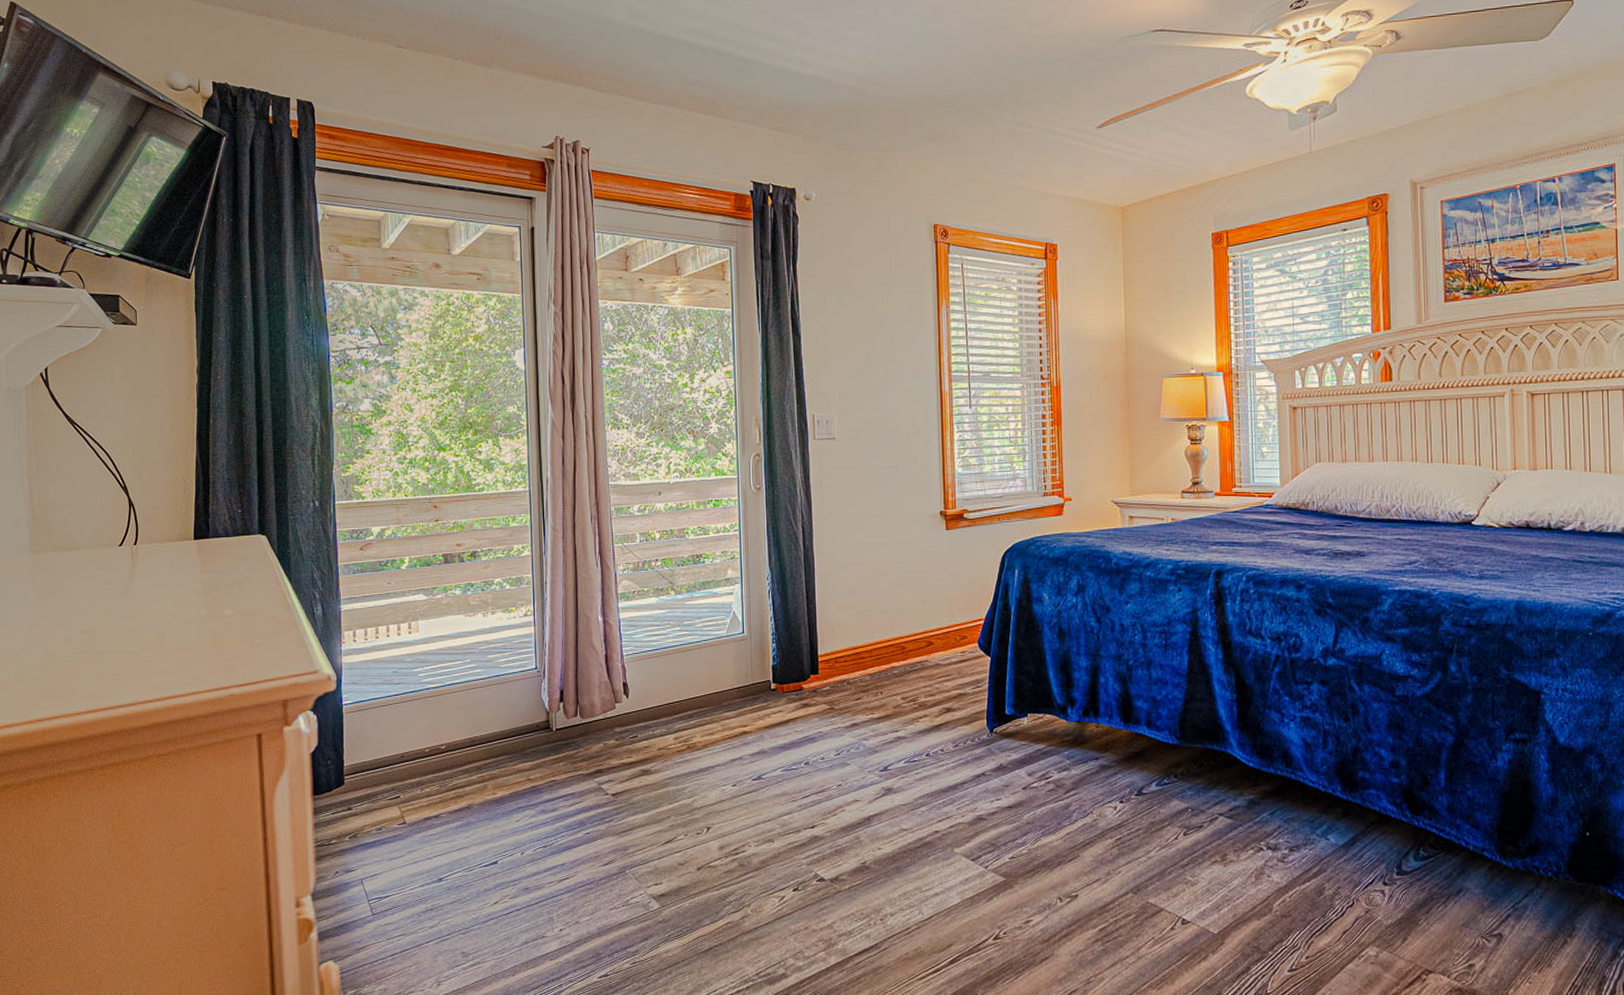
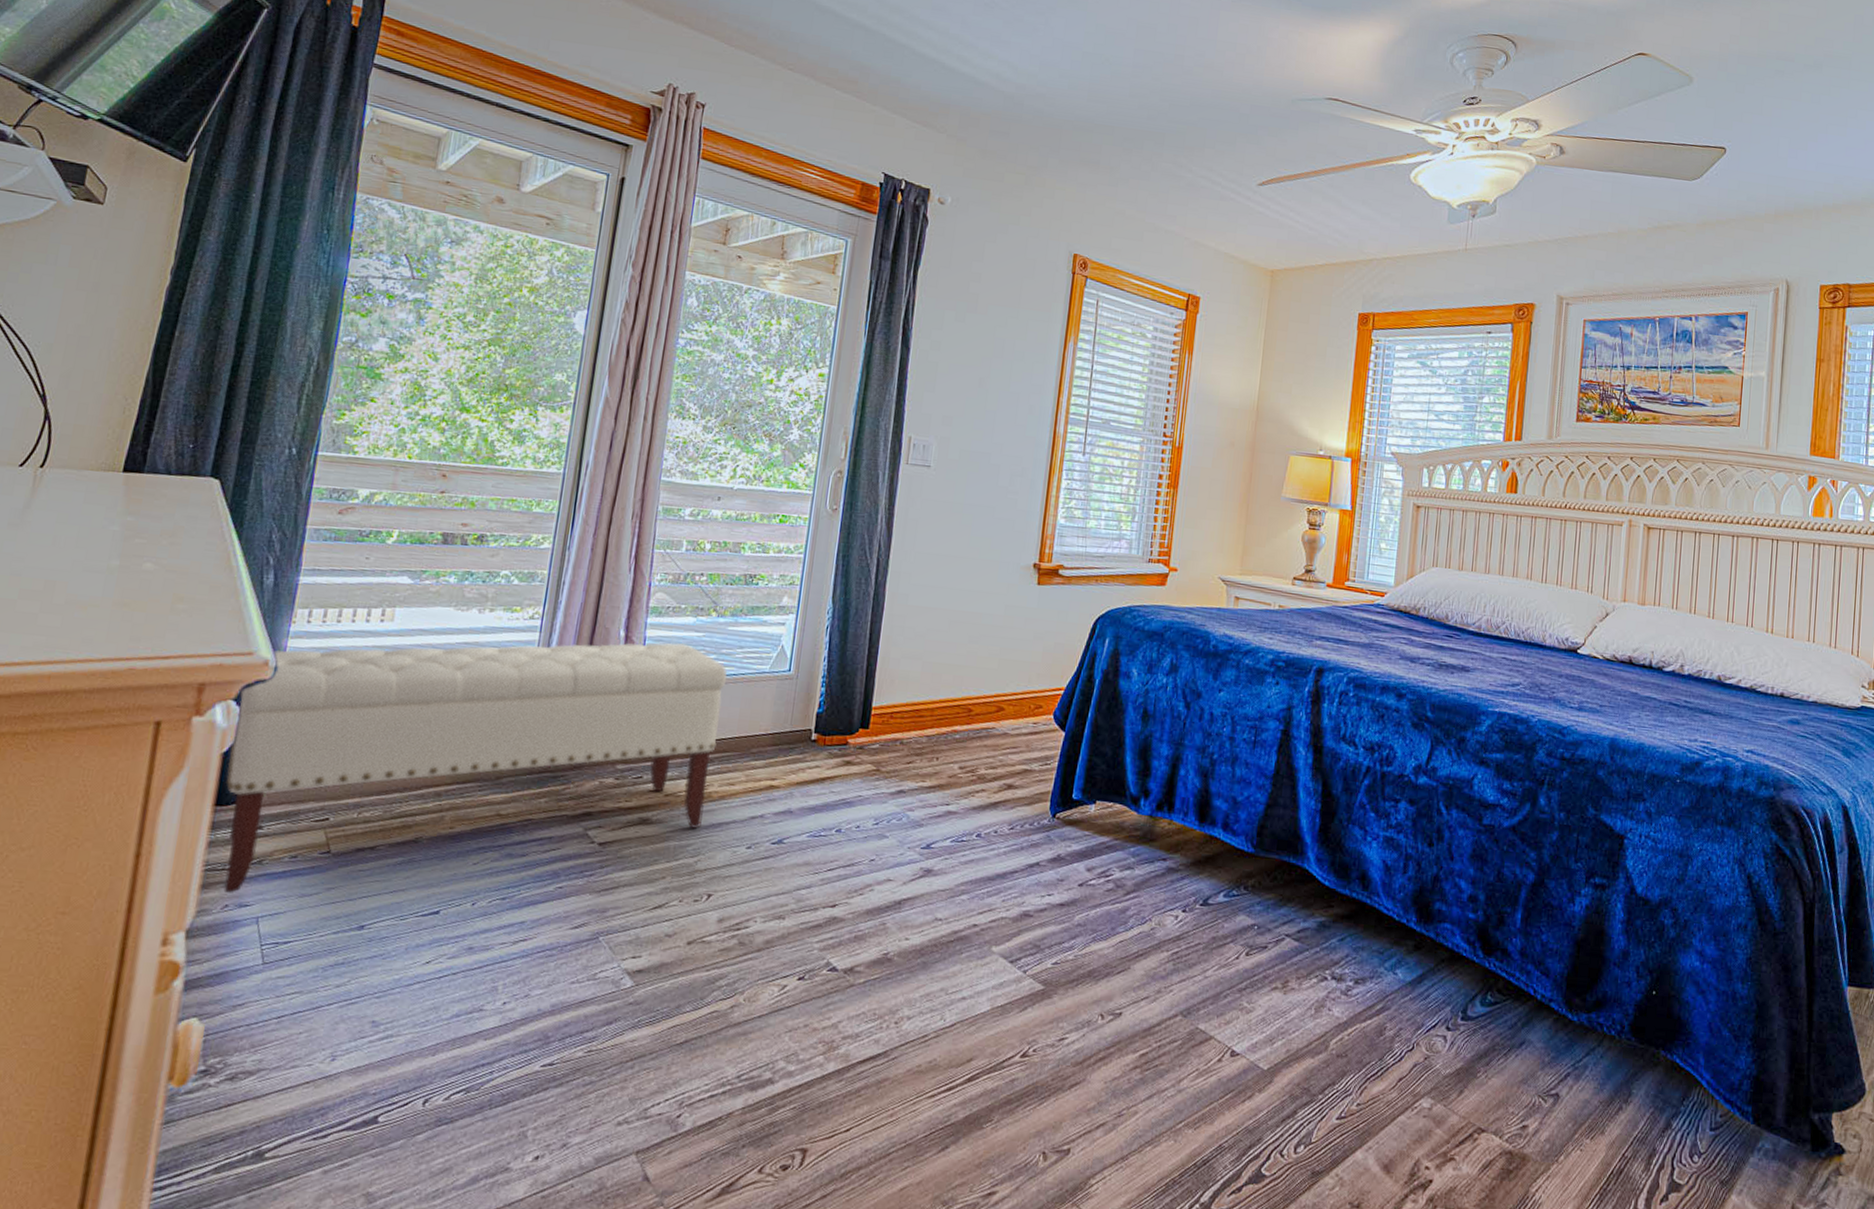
bench: none [315,621,693,862] -> present [223,642,728,893]

